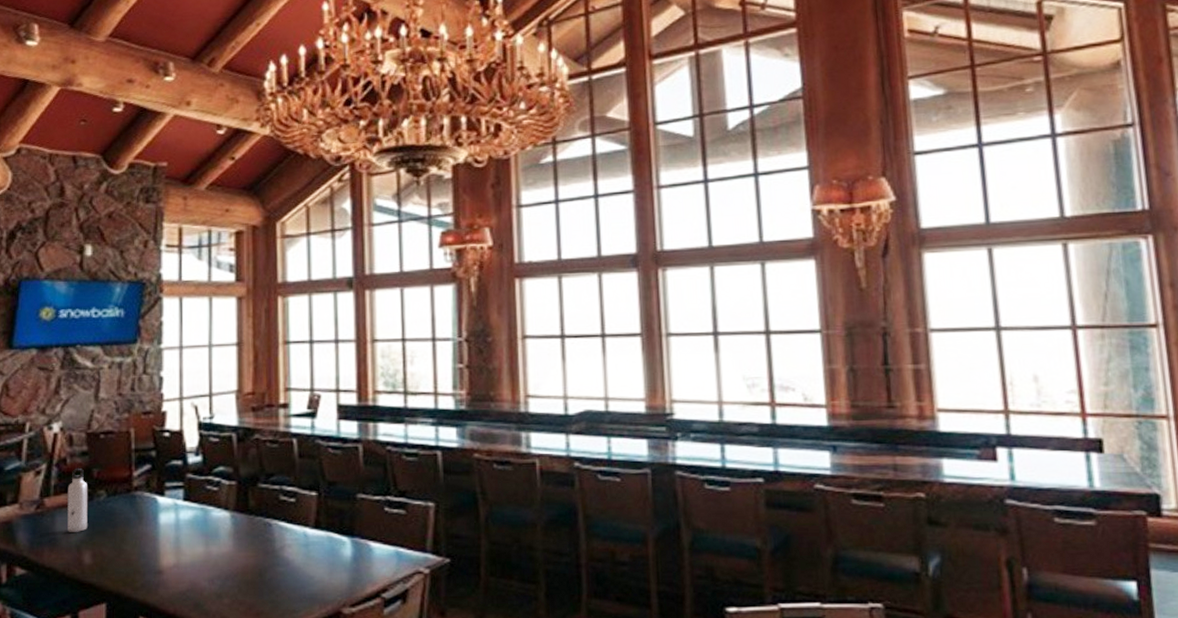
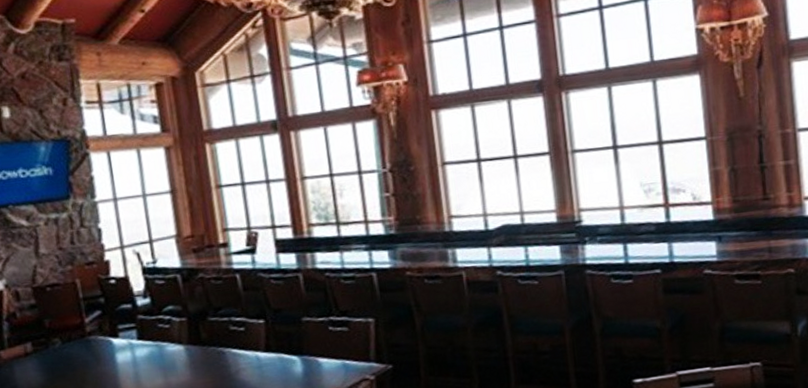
water bottle: present [68,469,87,532] -> none [21,321,47,379]

